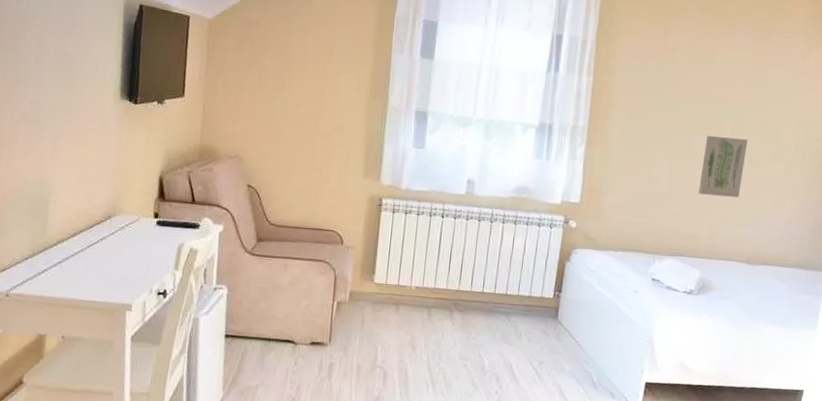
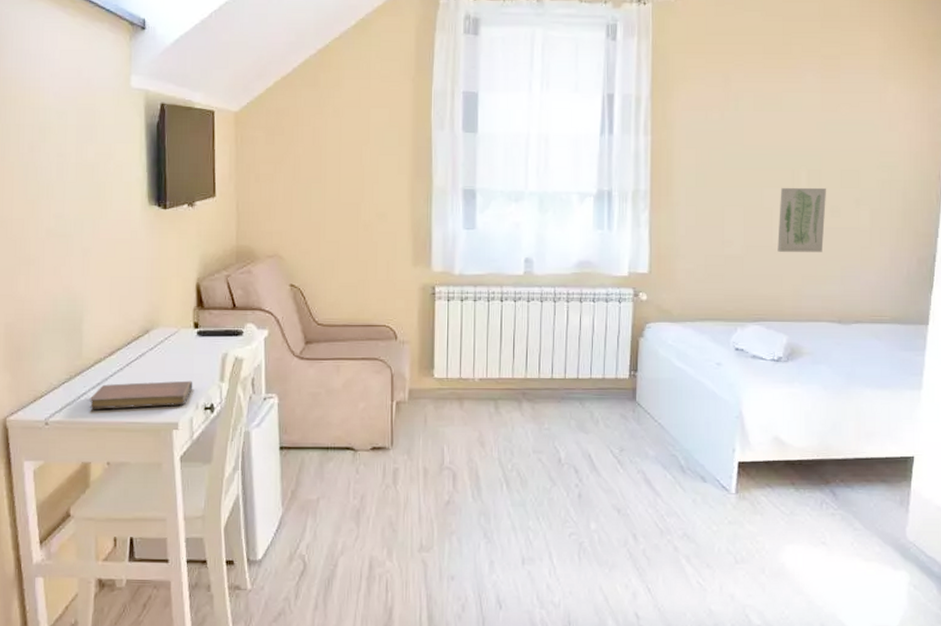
notebook: none [49,263,149,289] -> present [89,380,193,409]

